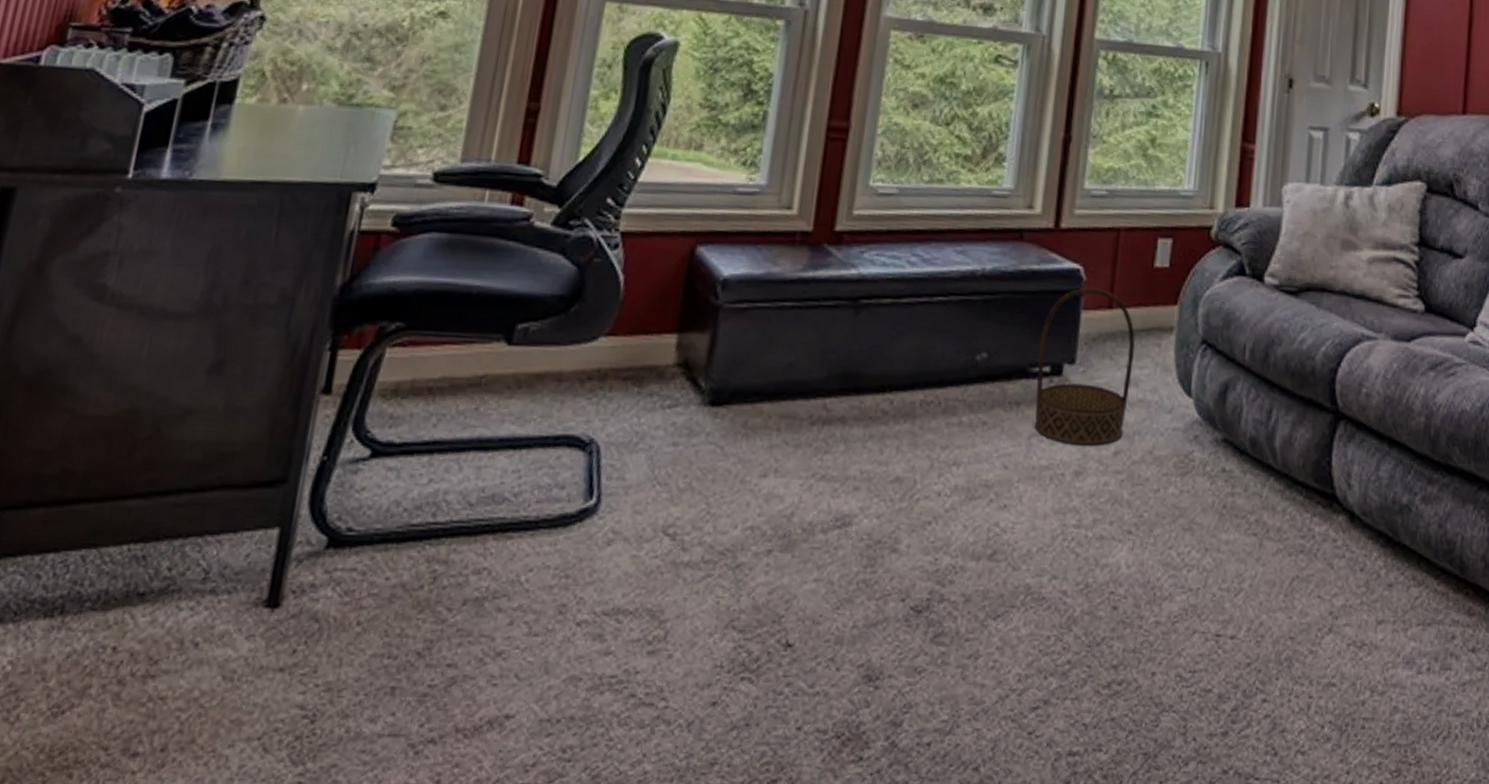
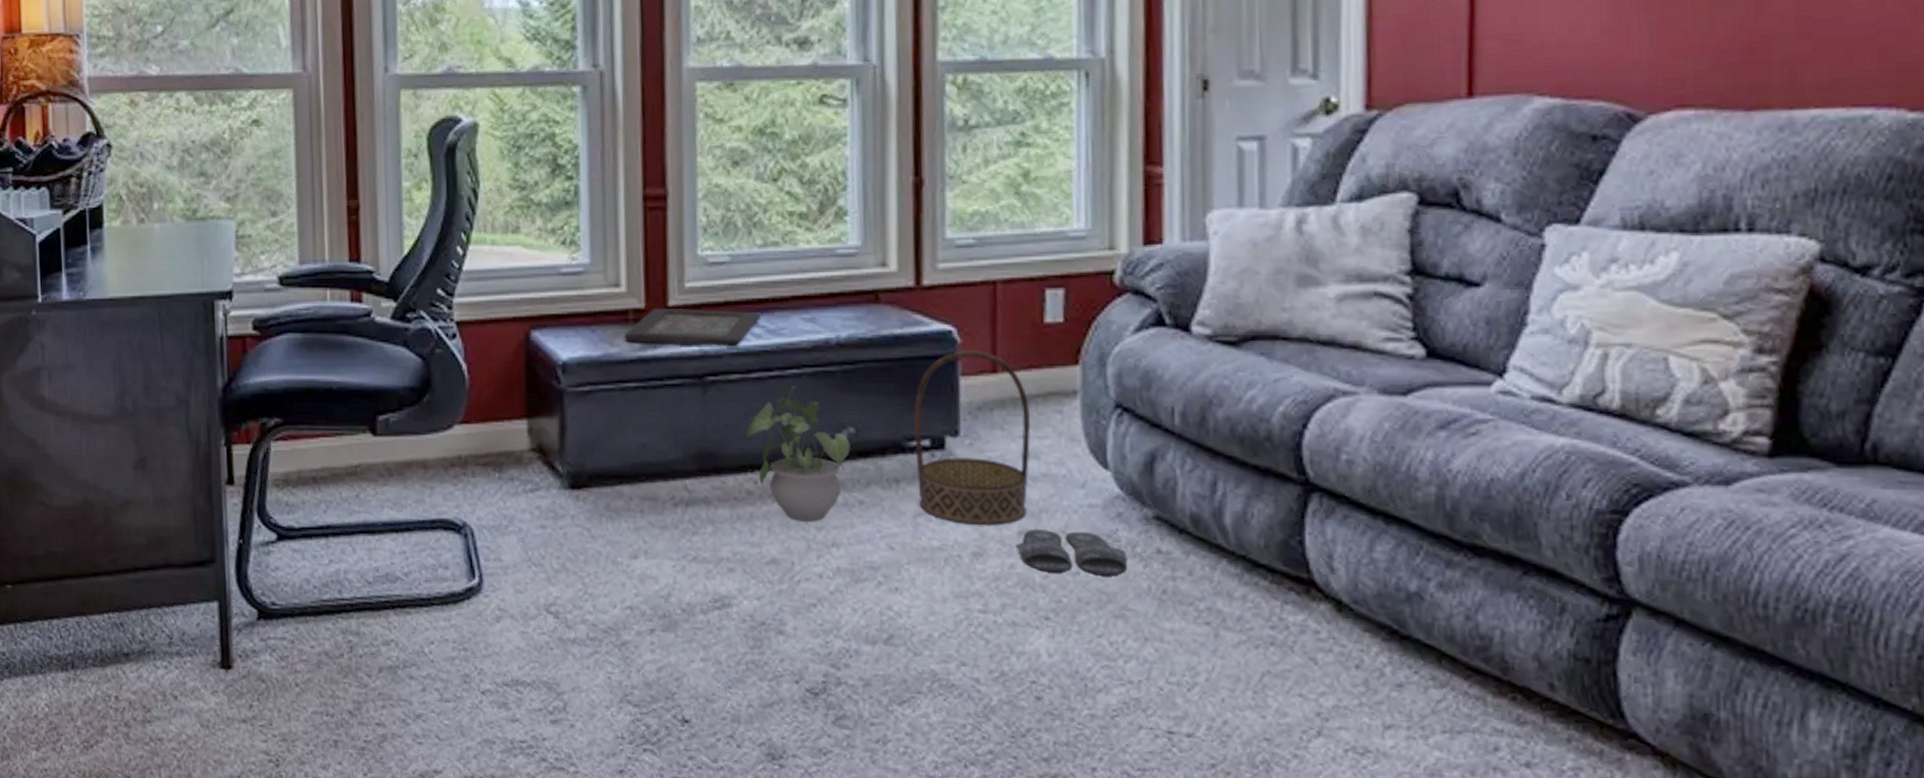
decorative tray: none [788,231,918,272] -> present [624,307,761,346]
potted plant: none [890,312,982,442] -> present [747,385,850,522]
slippers: none [1110,450,1199,493] -> present [1015,529,1128,576]

